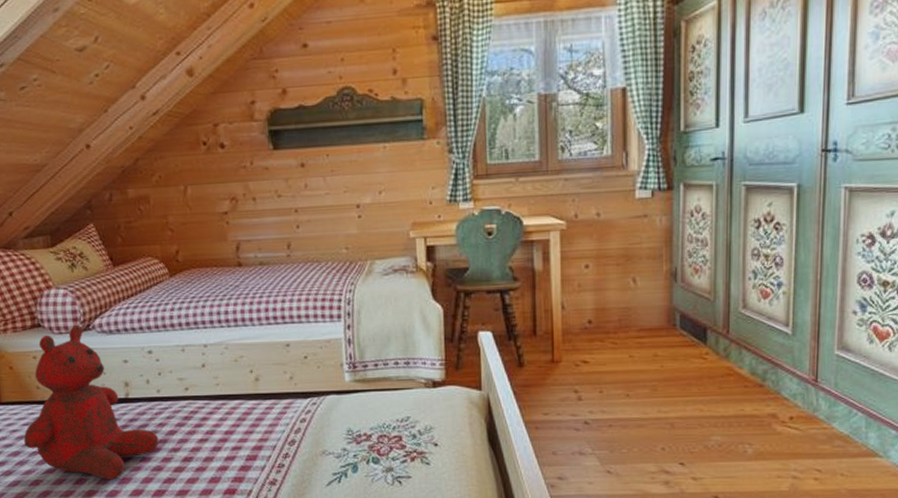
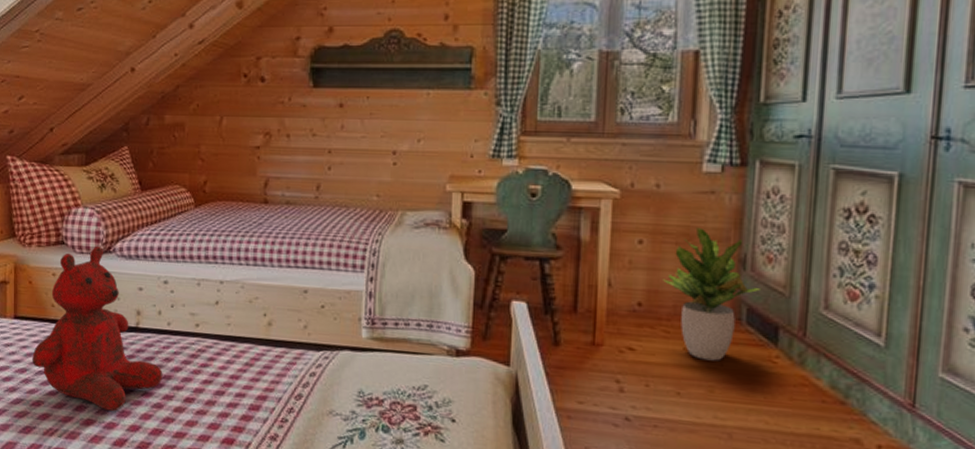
potted plant: none [608,248,690,364] -> present [663,227,760,361]

